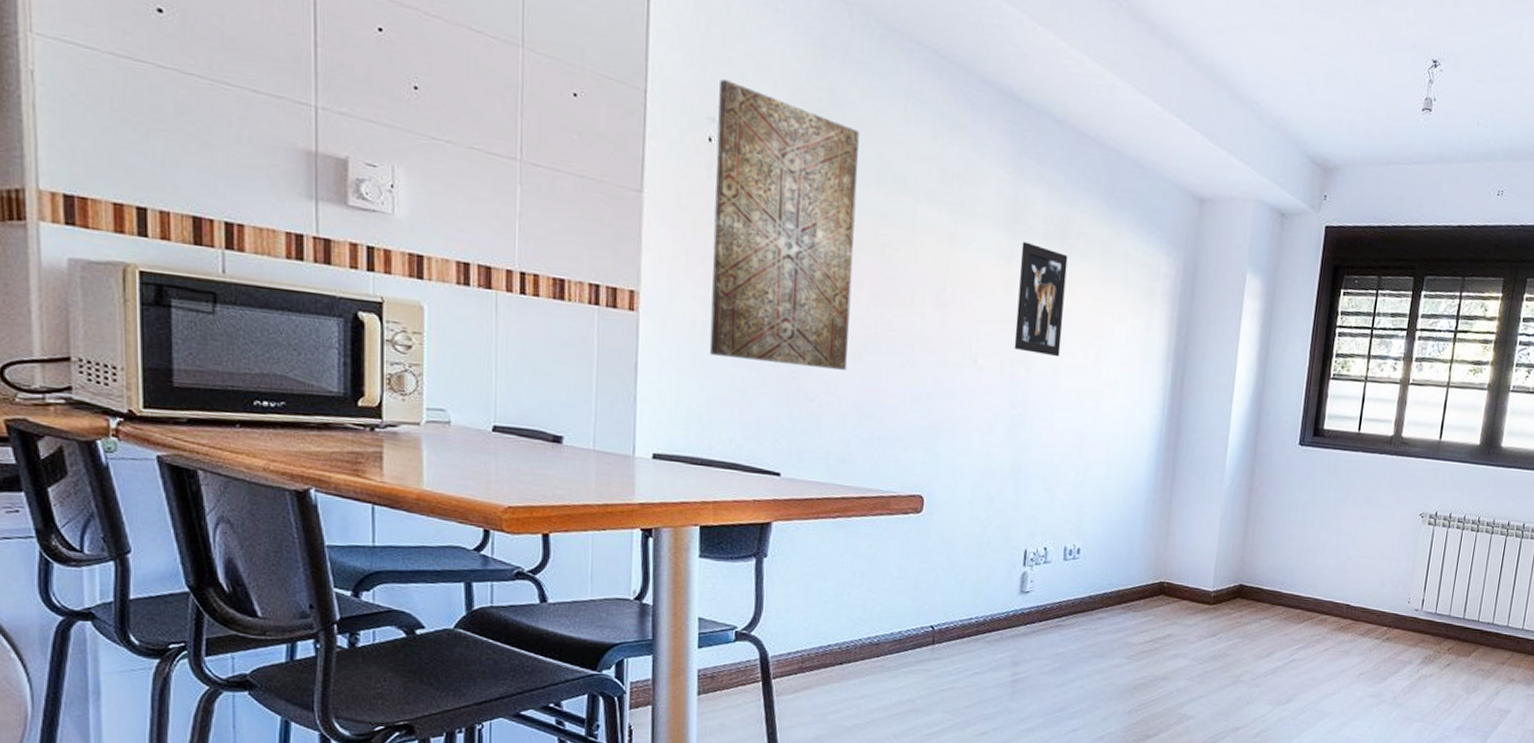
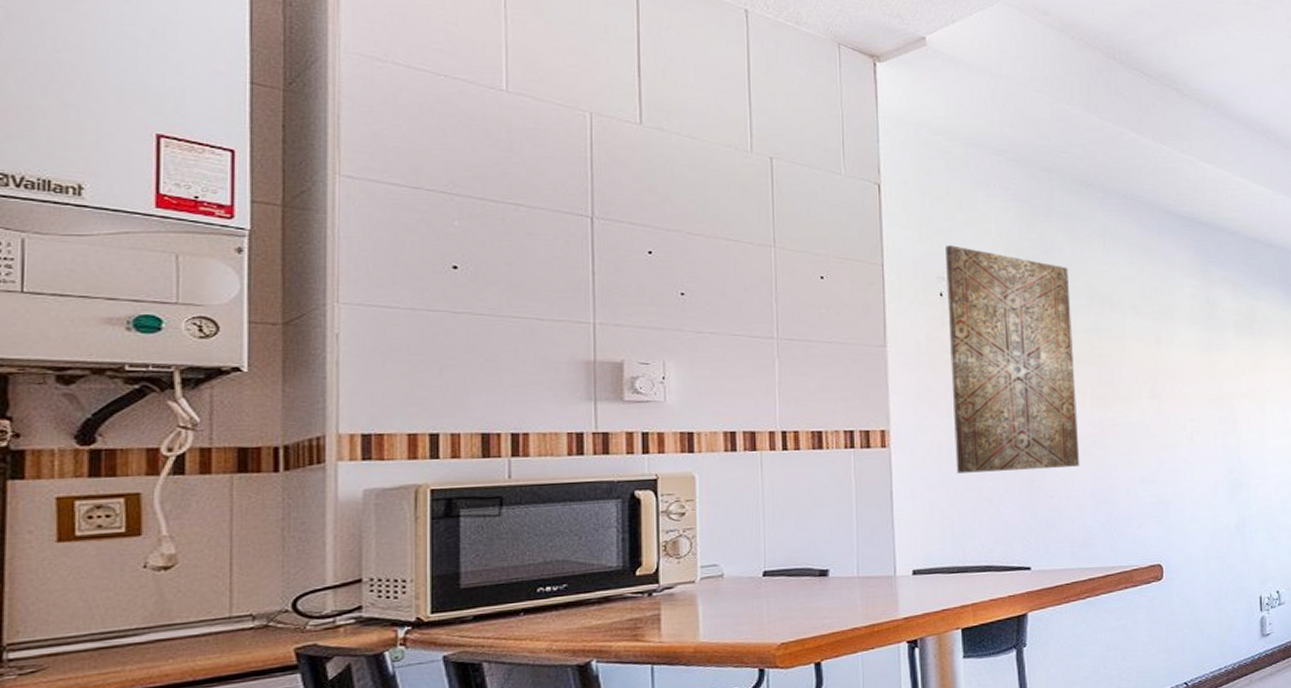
wall art: present [1014,241,1068,357] -> none [1217,333,1264,423]

